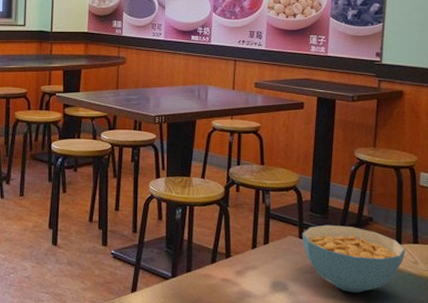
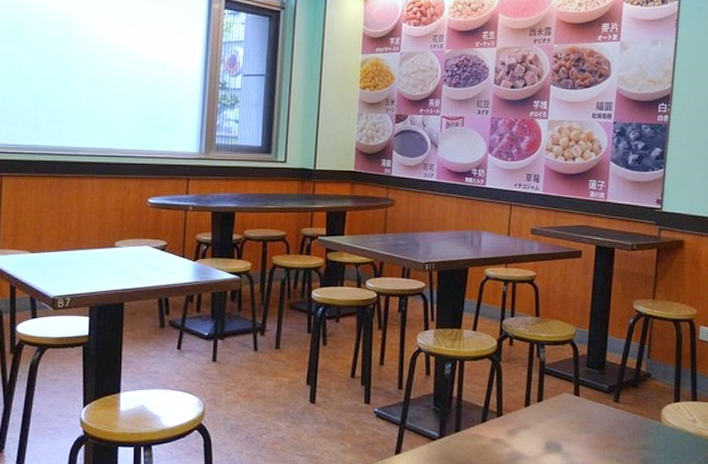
cereal bowl: present [302,225,406,293] -> none [577,381,684,453]

